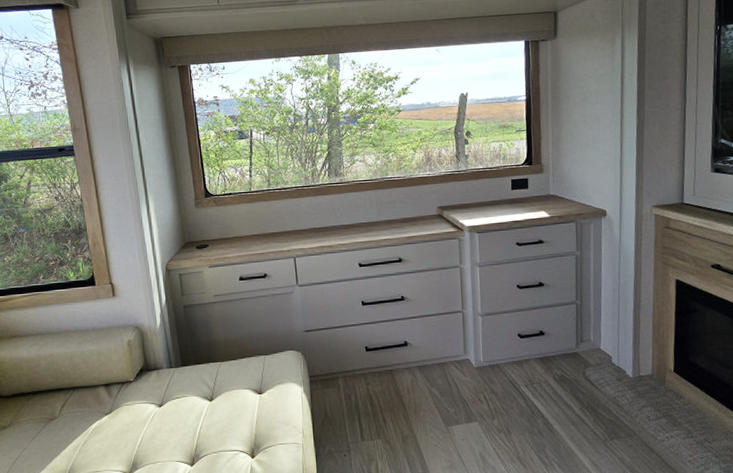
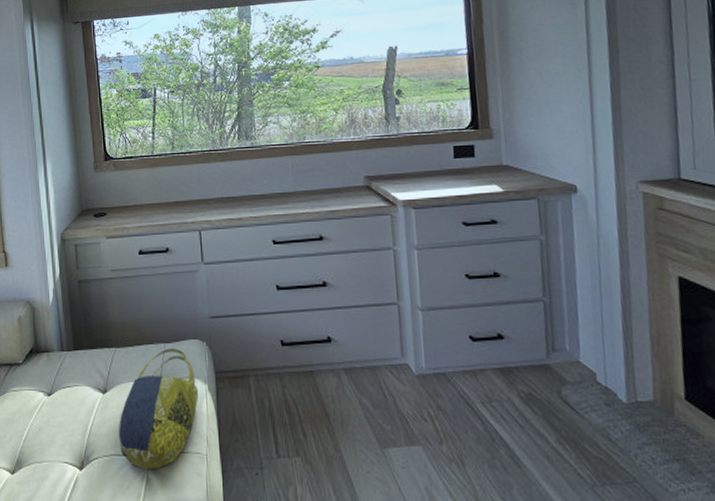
tote bag: none [224,359,296,461] -> present [118,349,199,470]

